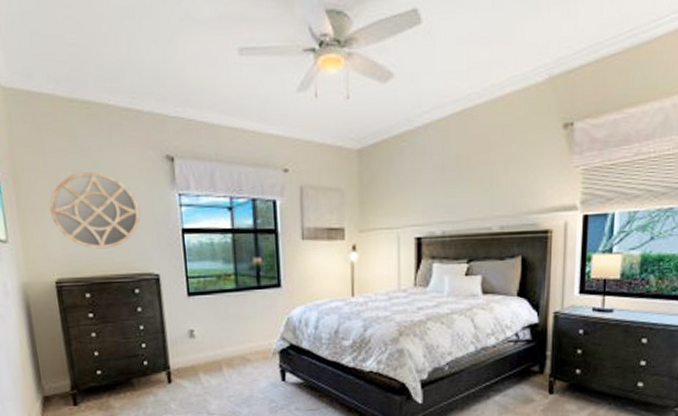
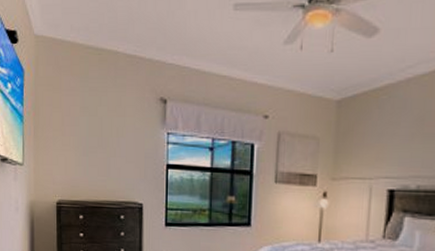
home mirror: present [49,172,141,249] -> none [59,109,133,177]

